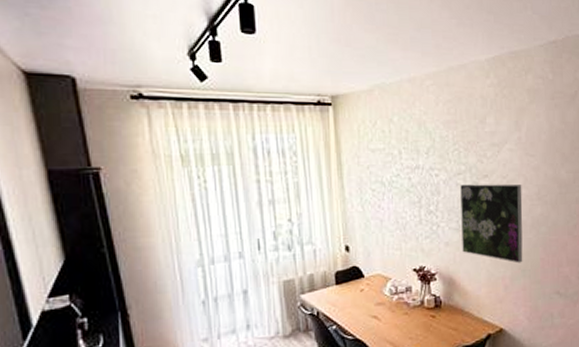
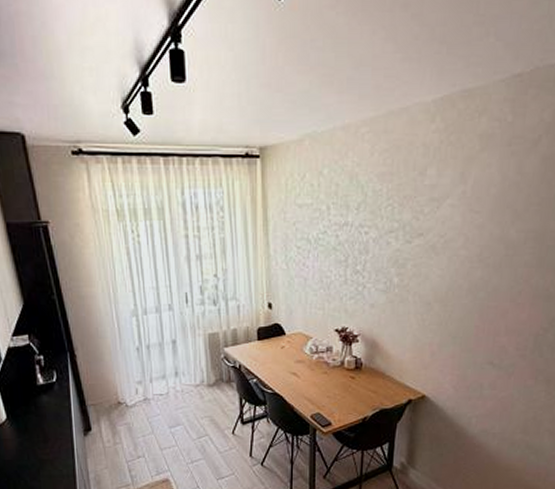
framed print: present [460,184,523,263] -> none [388,243,462,330]

